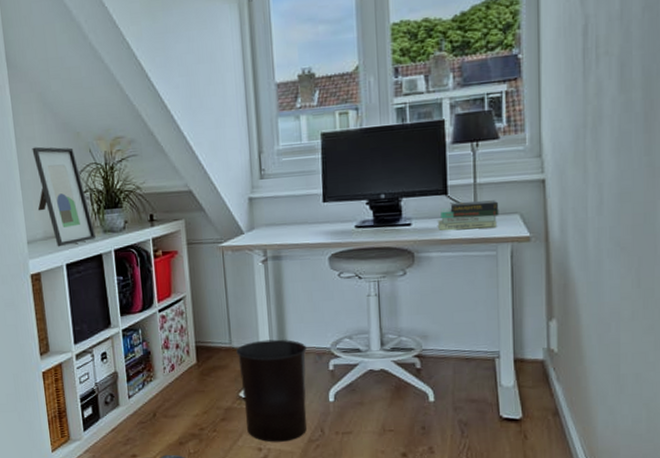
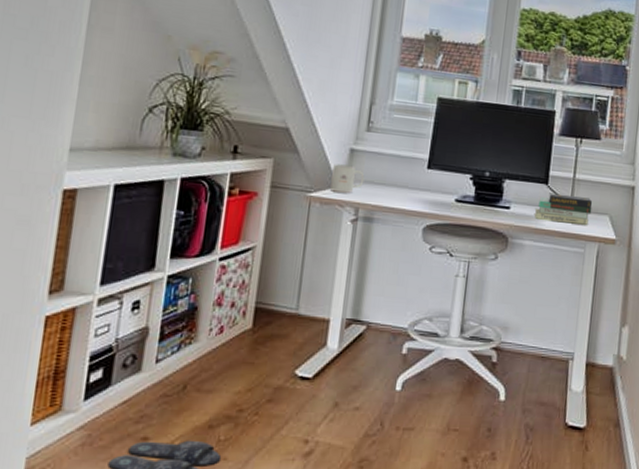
picture frame: present [32,146,96,247] -> none [94,39,162,163]
mug: none [236,212,267,239] -> present [330,164,365,193]
waste bin: present [236,339,307,442] -> none [296,310,382,434]

